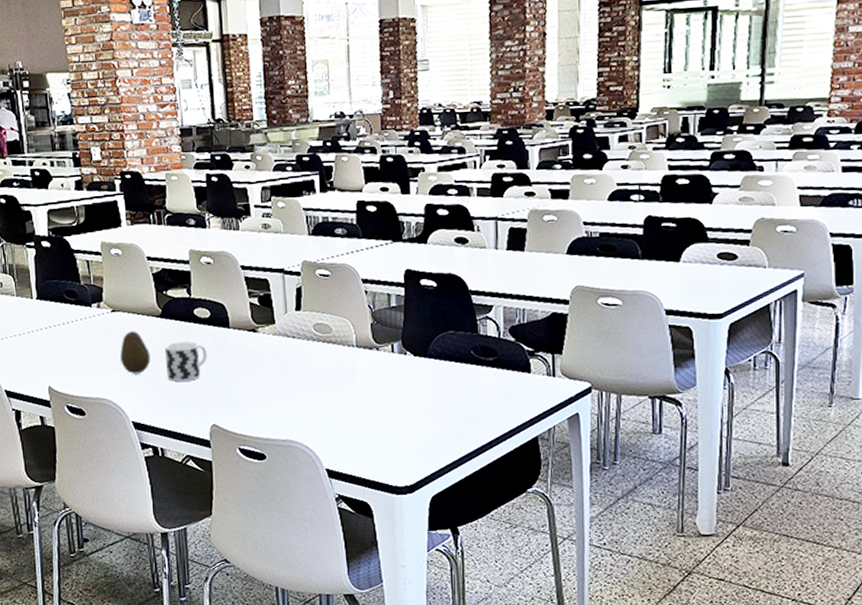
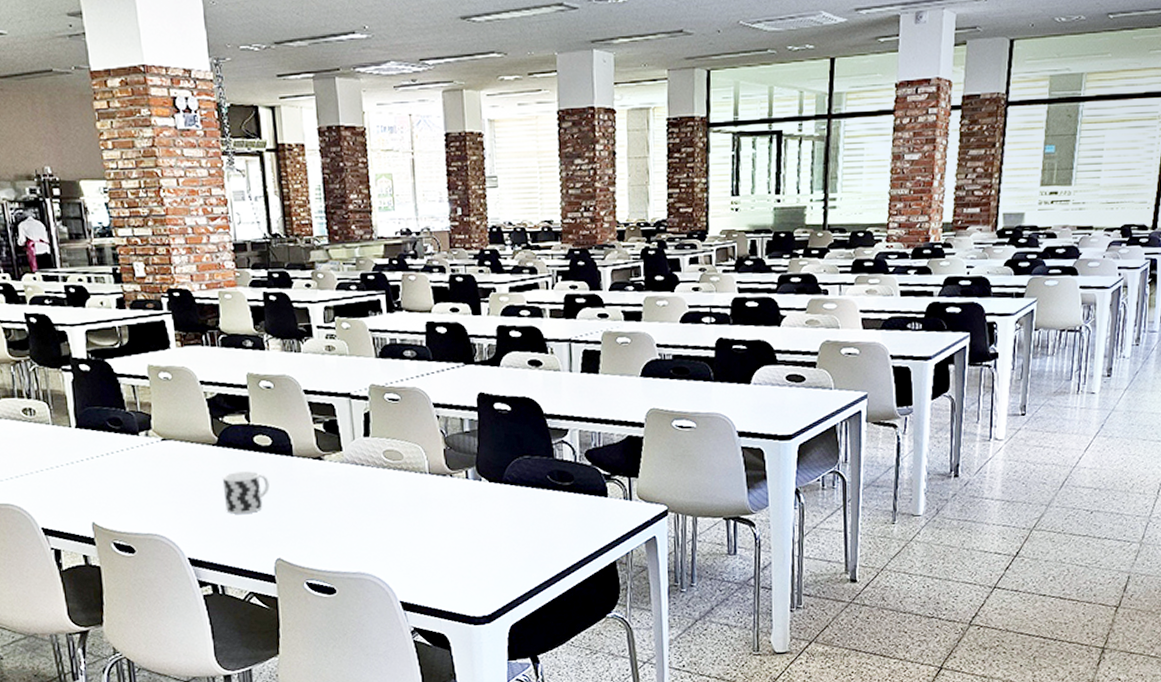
fruit: present [120,331,150,374] -> none [173,461,207,507]

